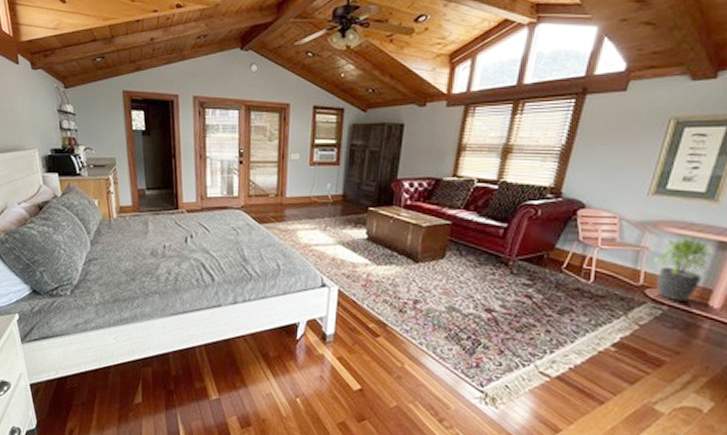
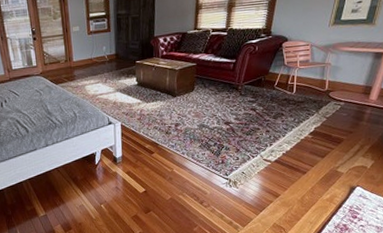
potted plant: present [654,236,715,302] -> none [334,52,373,98]

